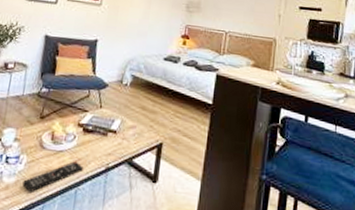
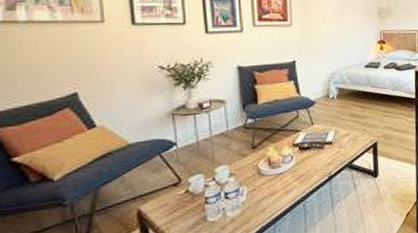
remote control: present [22,161,85,194] -> none [249,178,308,219]

